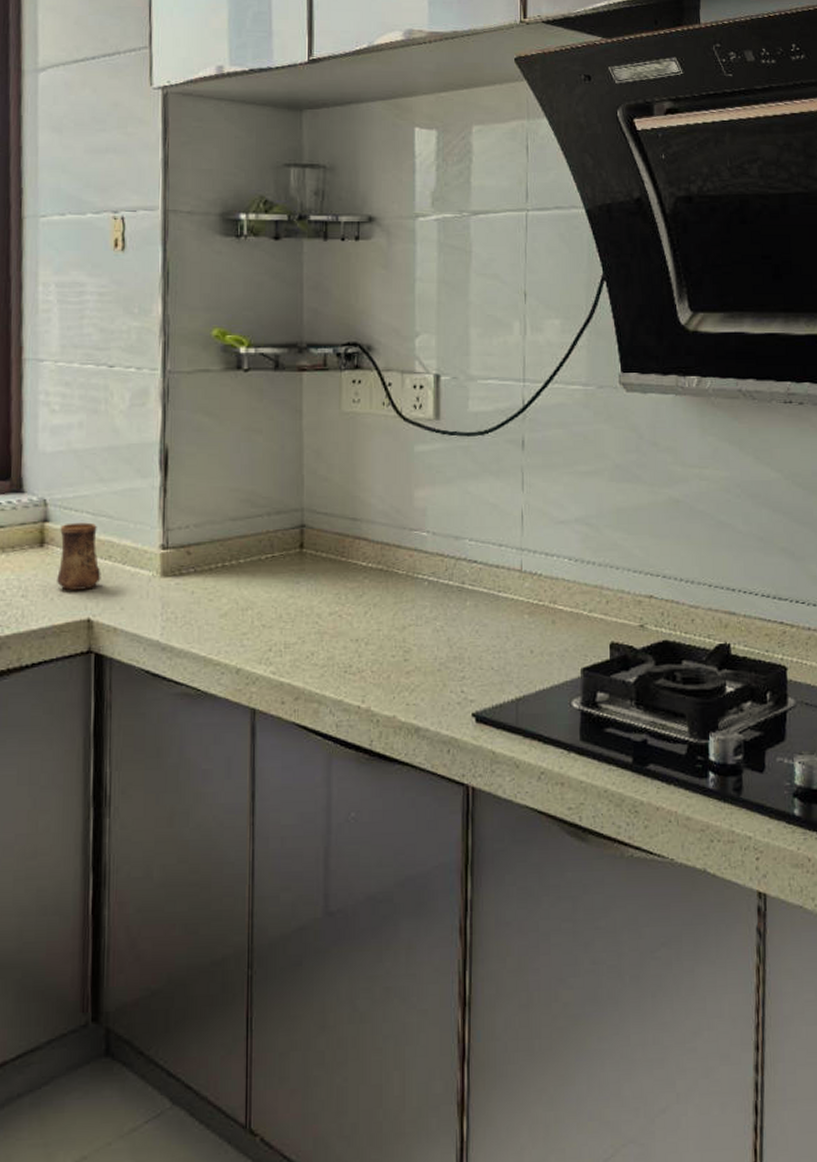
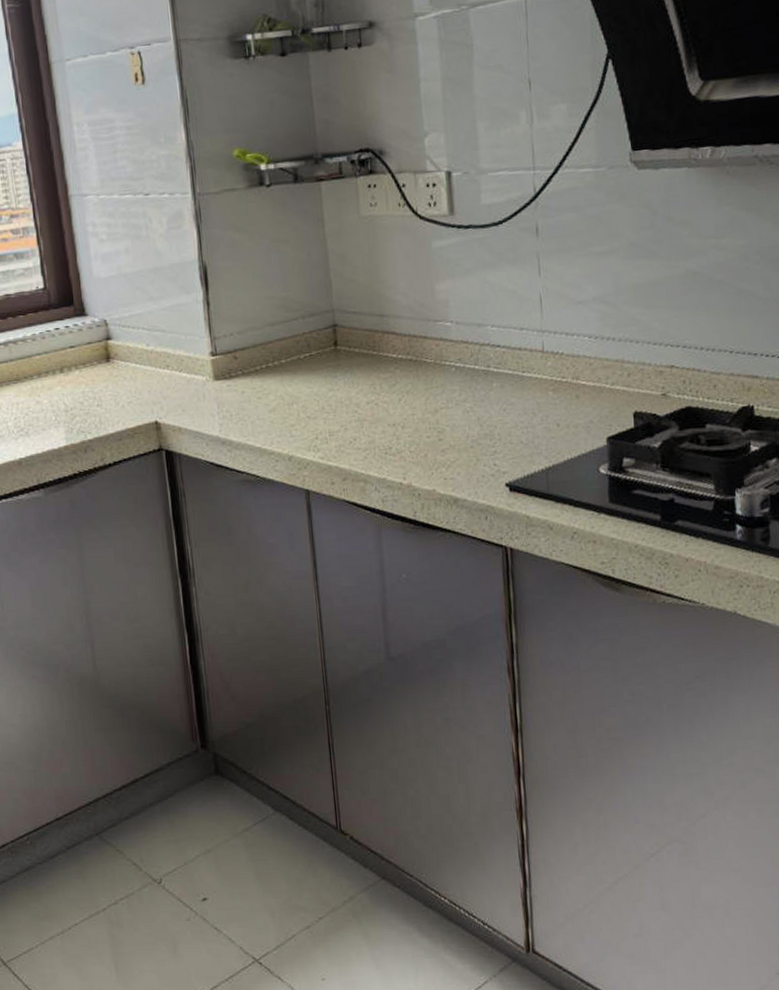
cup: present [57,522,101,590] -> none [122,337,162,398]

